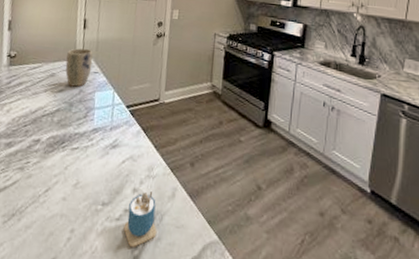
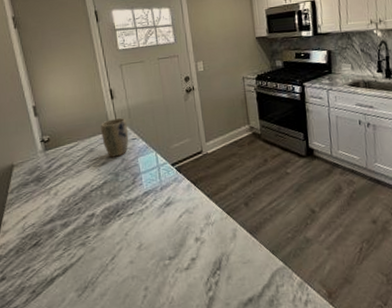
cup: present [123,192,157,247] -> none [194,237,227,290]

